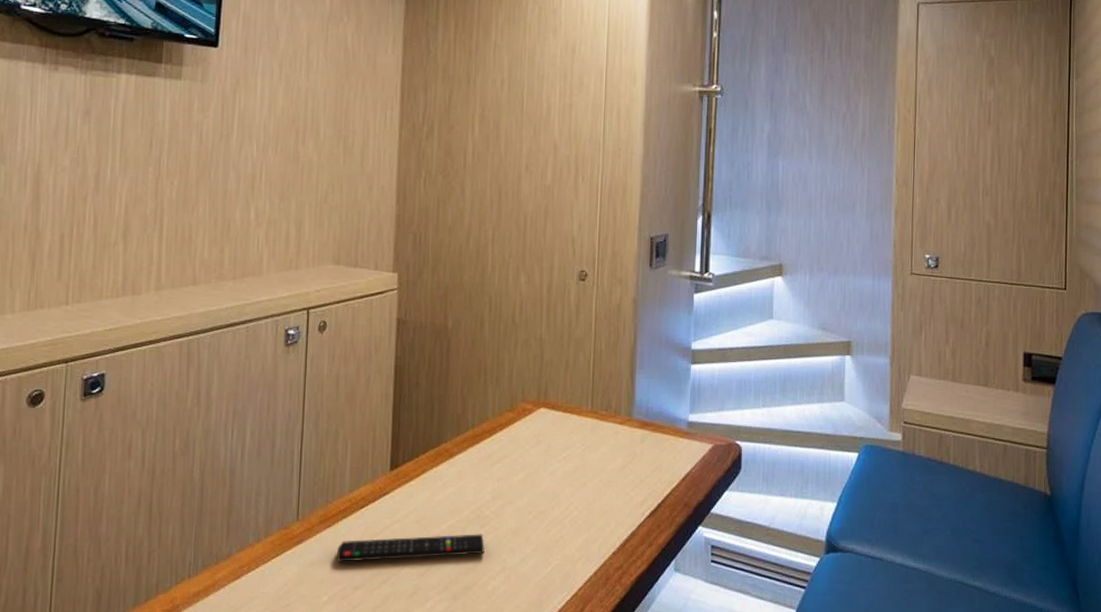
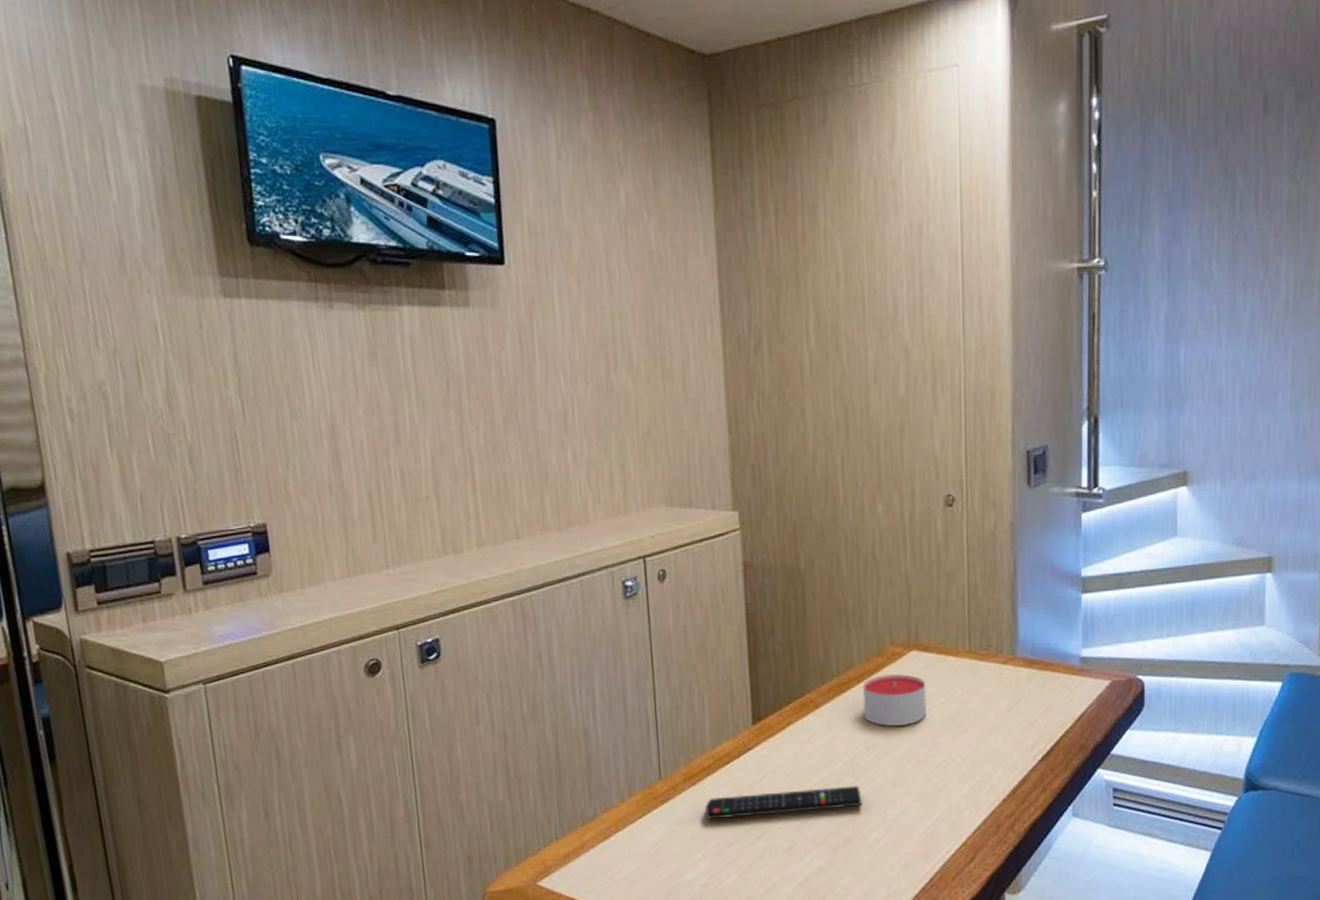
candle: none [493,429,551,478] -> present [862,674,927,726]

